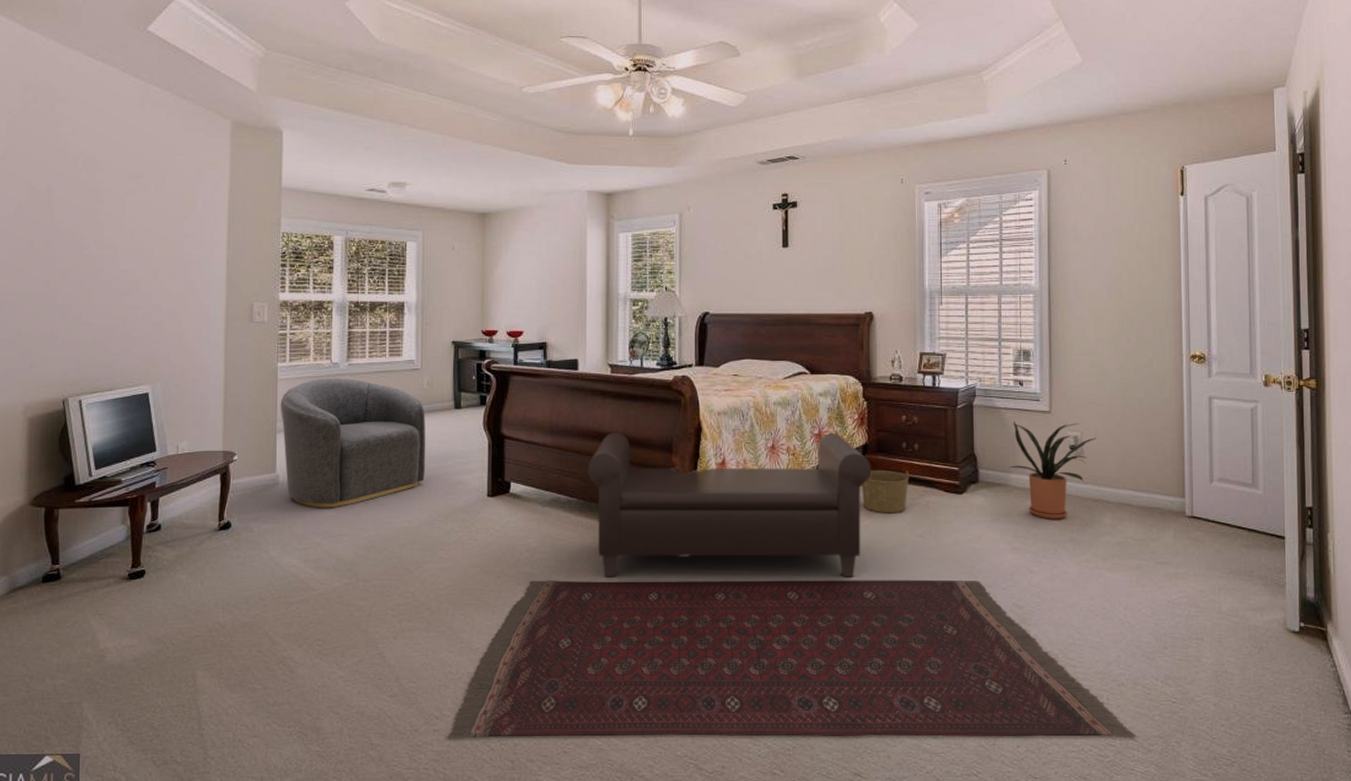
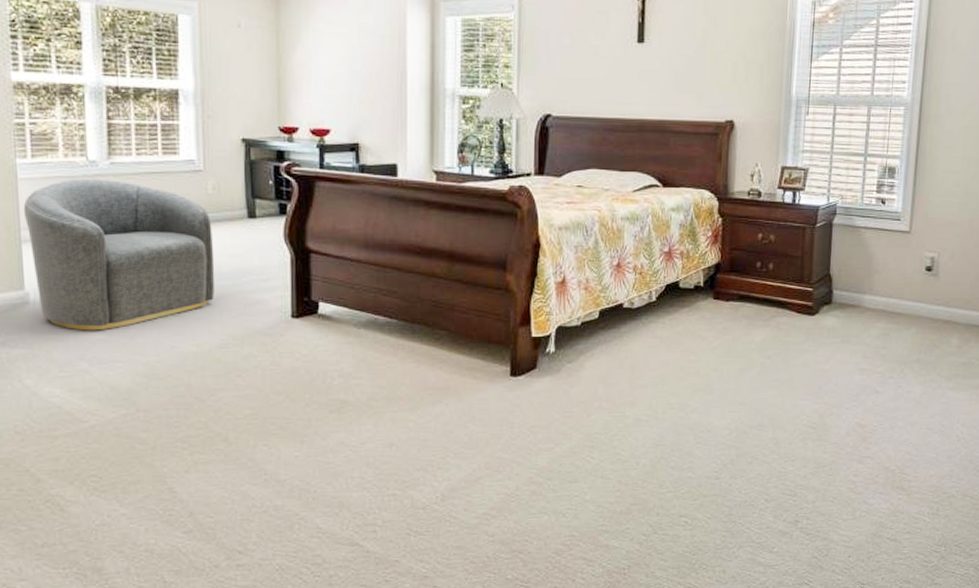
area rug: present [445,580,1137,739] -> none [251,401,961,574]
ottoman: present [587,432,872,578] -> none [409,248,723,404]
basket: present [861,470,910,514] -> none [710,291,762,335]
house plant: present [1010,421,1097,519] -> none [864,241,953,341]

